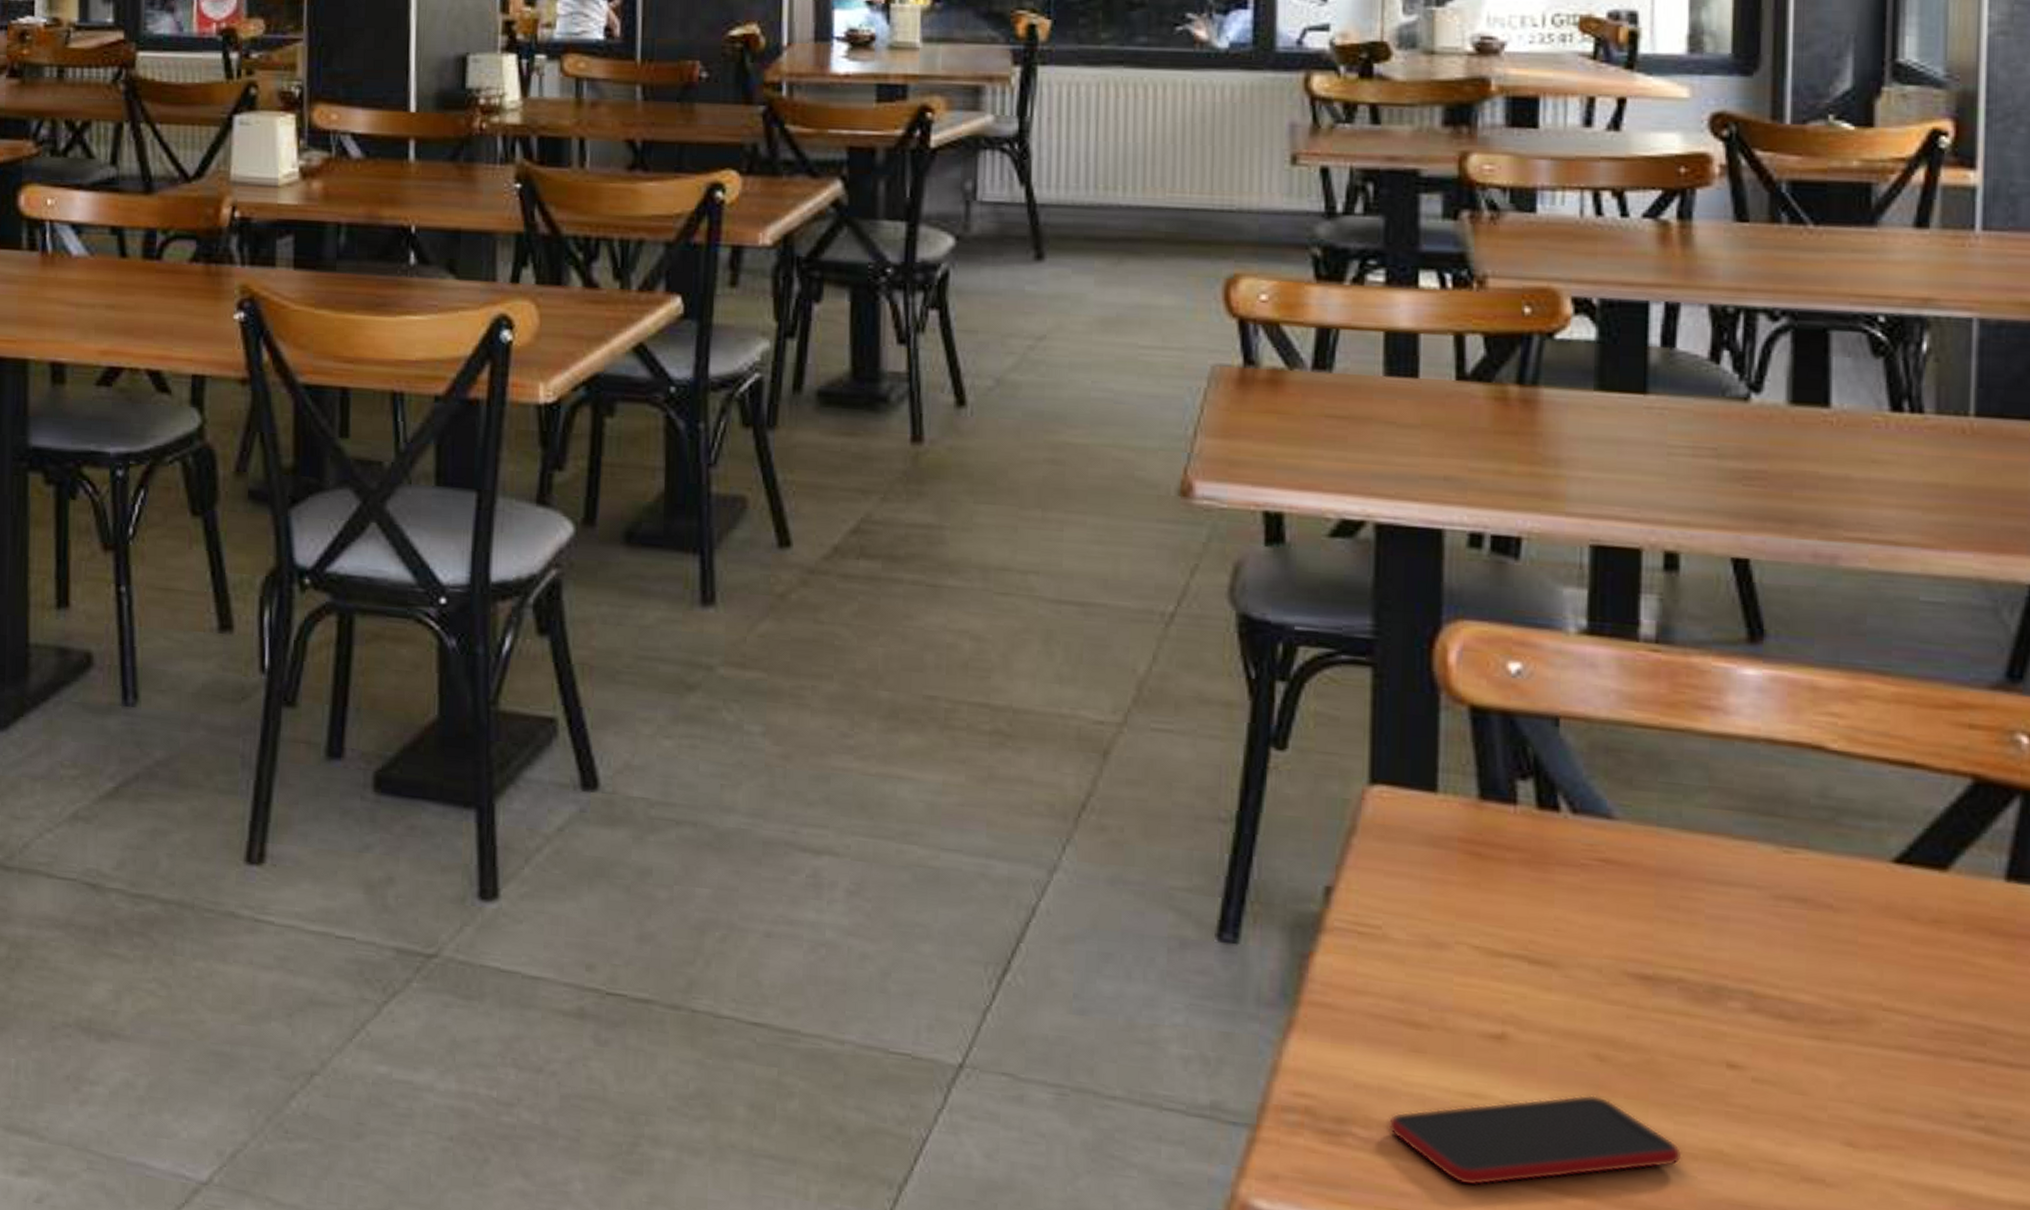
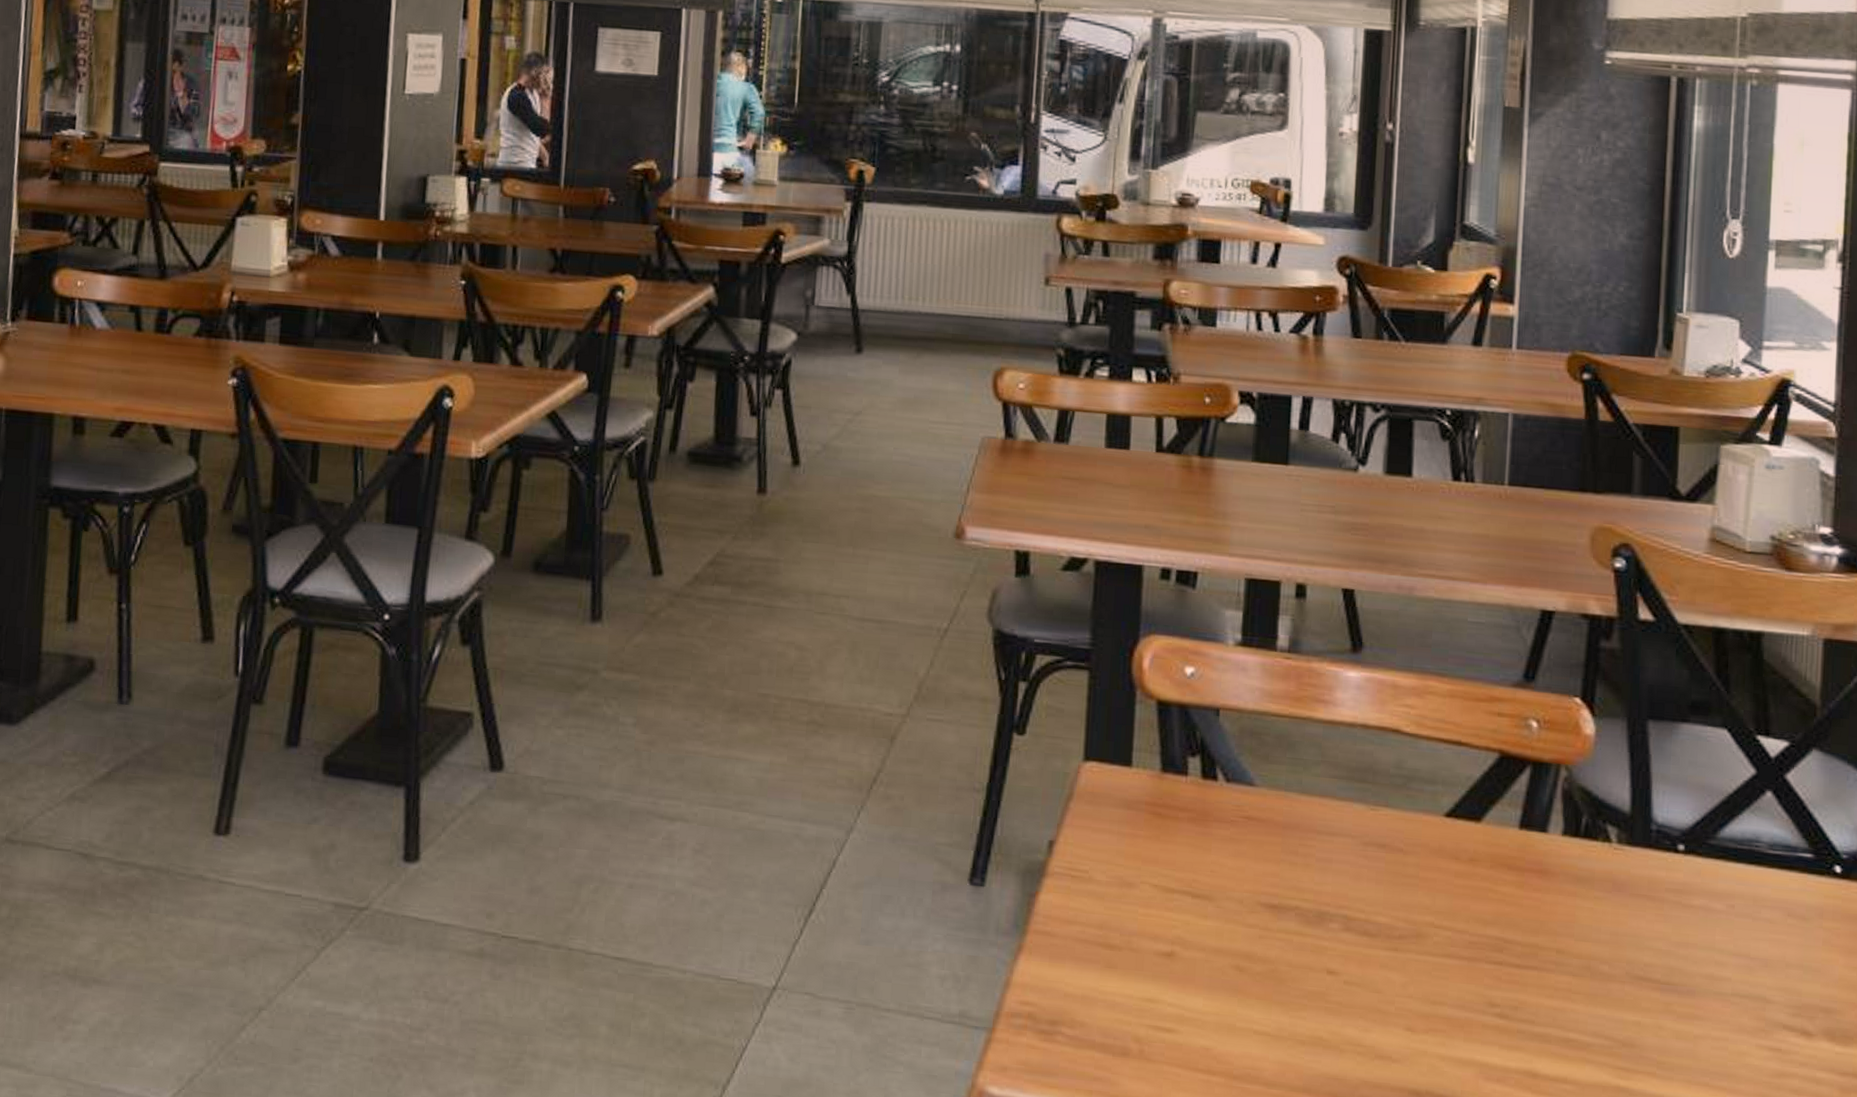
smartphone: present [1387,1094,1682,1186] -> none [1087,997,1294,1070]

